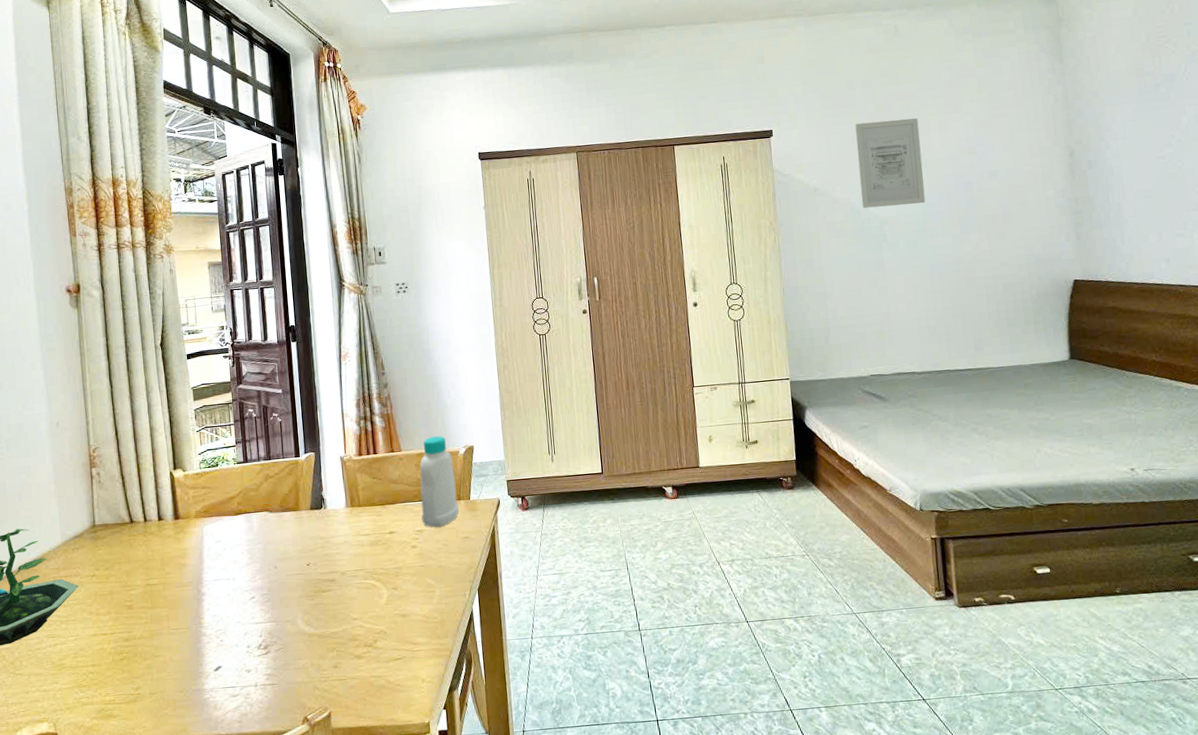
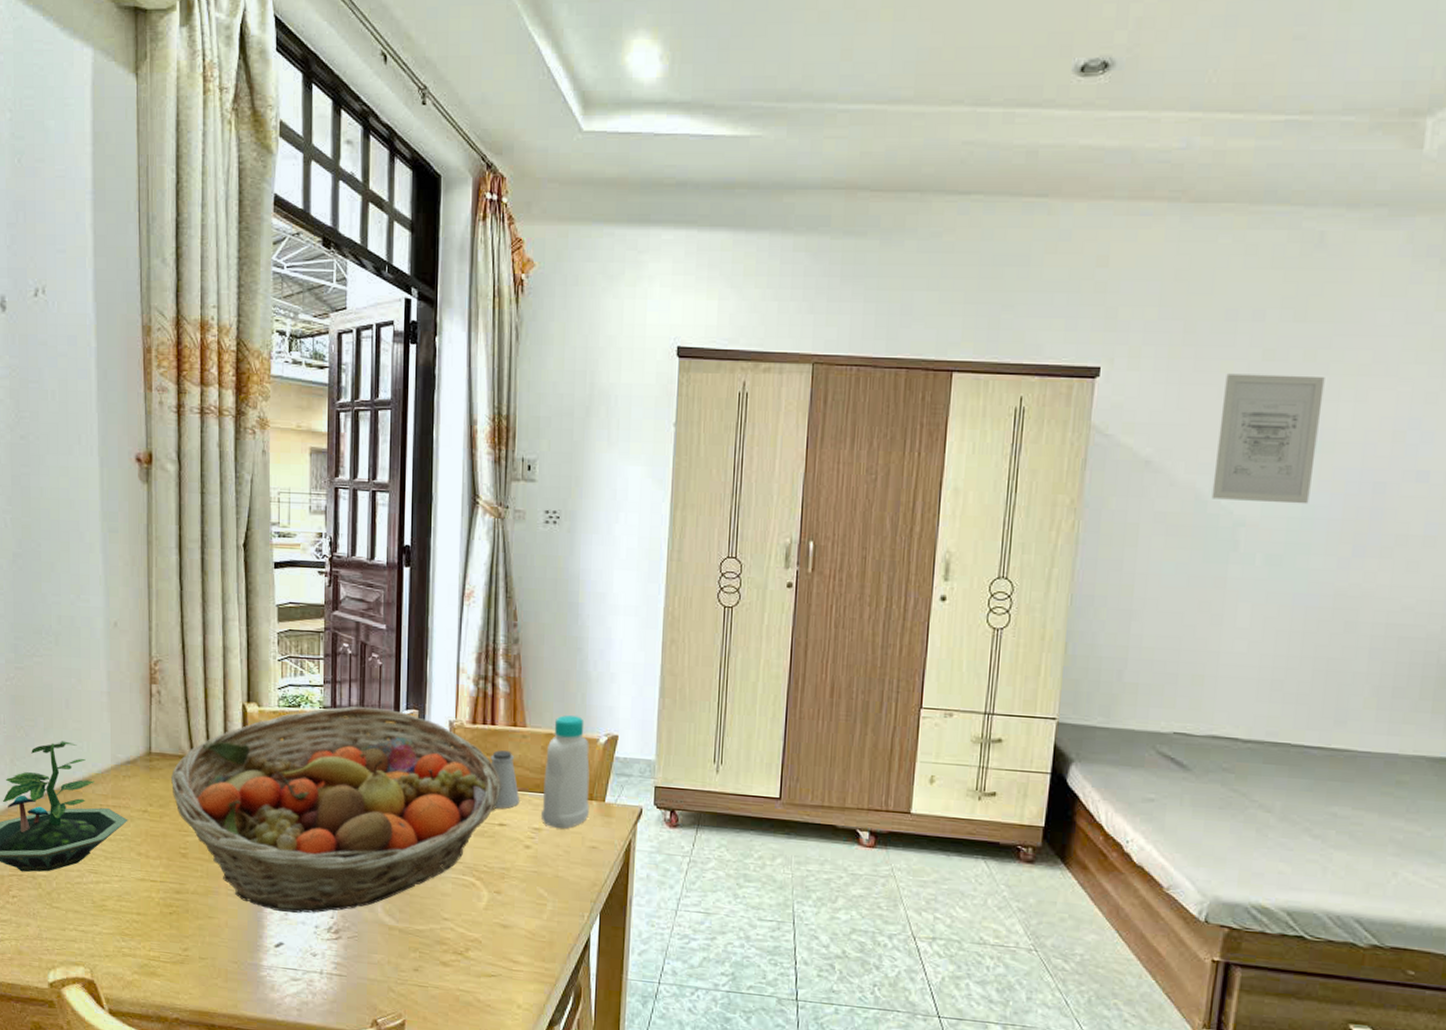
fruit basket: none [113,456,388,640] -> present [170,706,502,914]
saltshaker: none [376,472,404,520] -> present [490,750,520,809]

